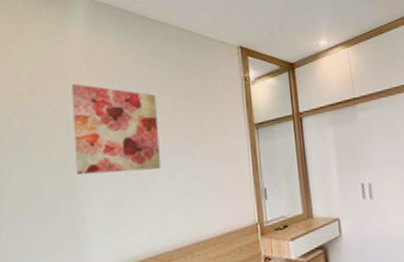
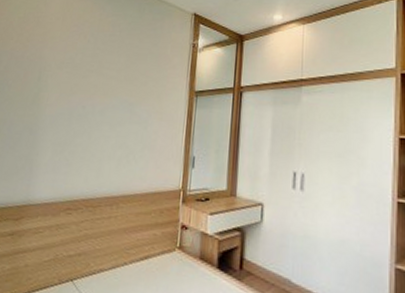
wall art: present [72,84,162,175] -> none [38,34,113,120]

